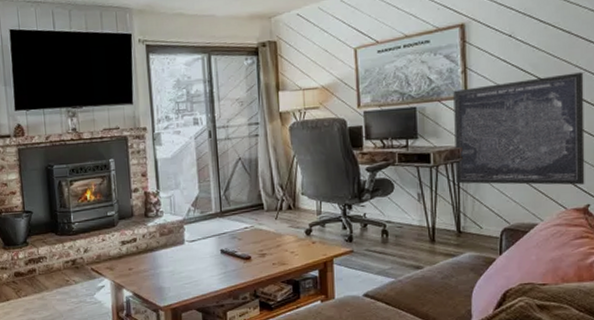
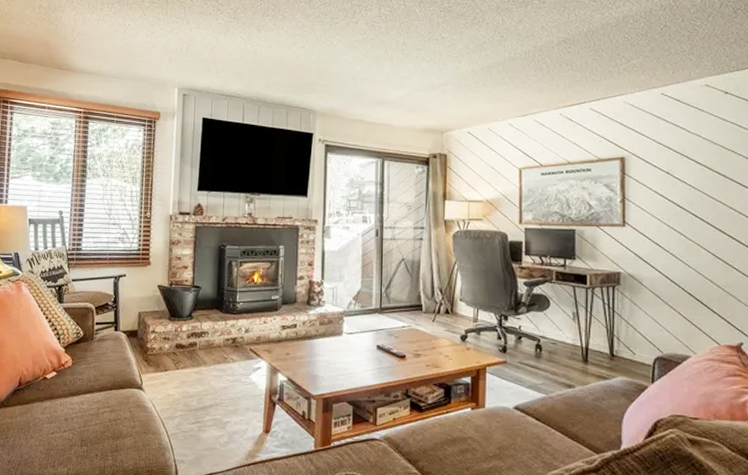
wall art: present [453,72,585,185] -> none [611,214,738,323]

